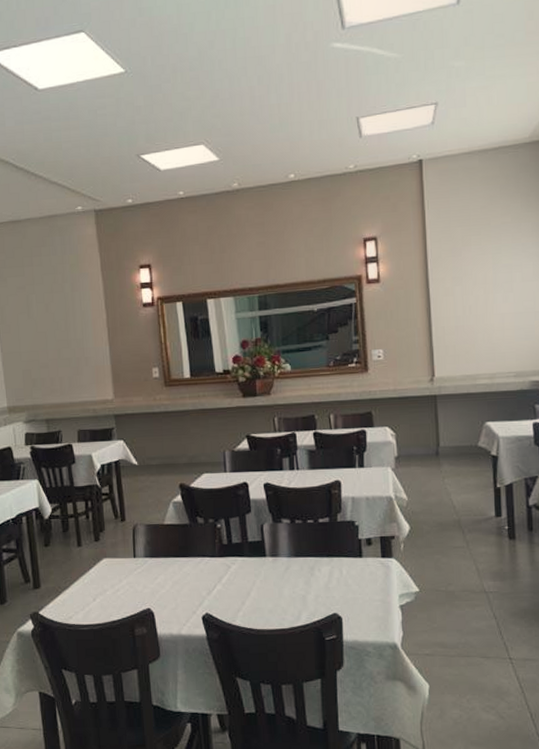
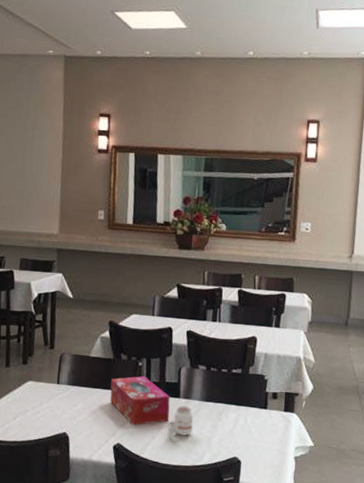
tissue box: none [190,537,258,592] -> present [110,376,170,425]
candle: none [258,564,285,602] -> present [167,405,194,439]

